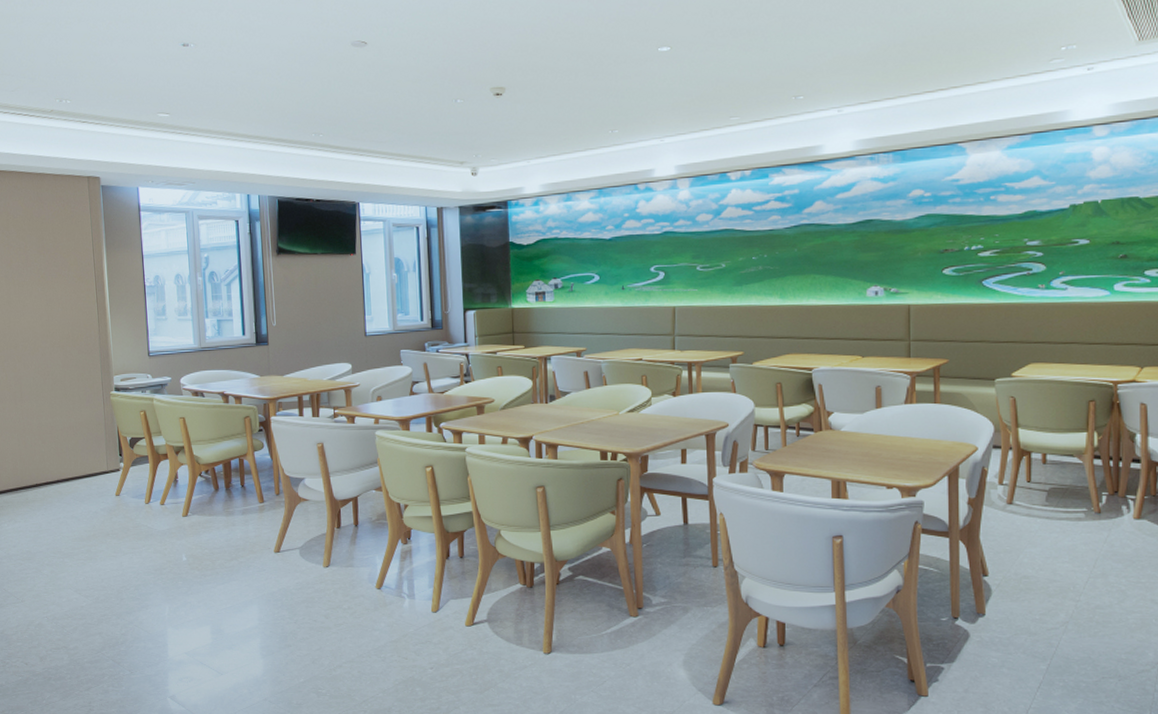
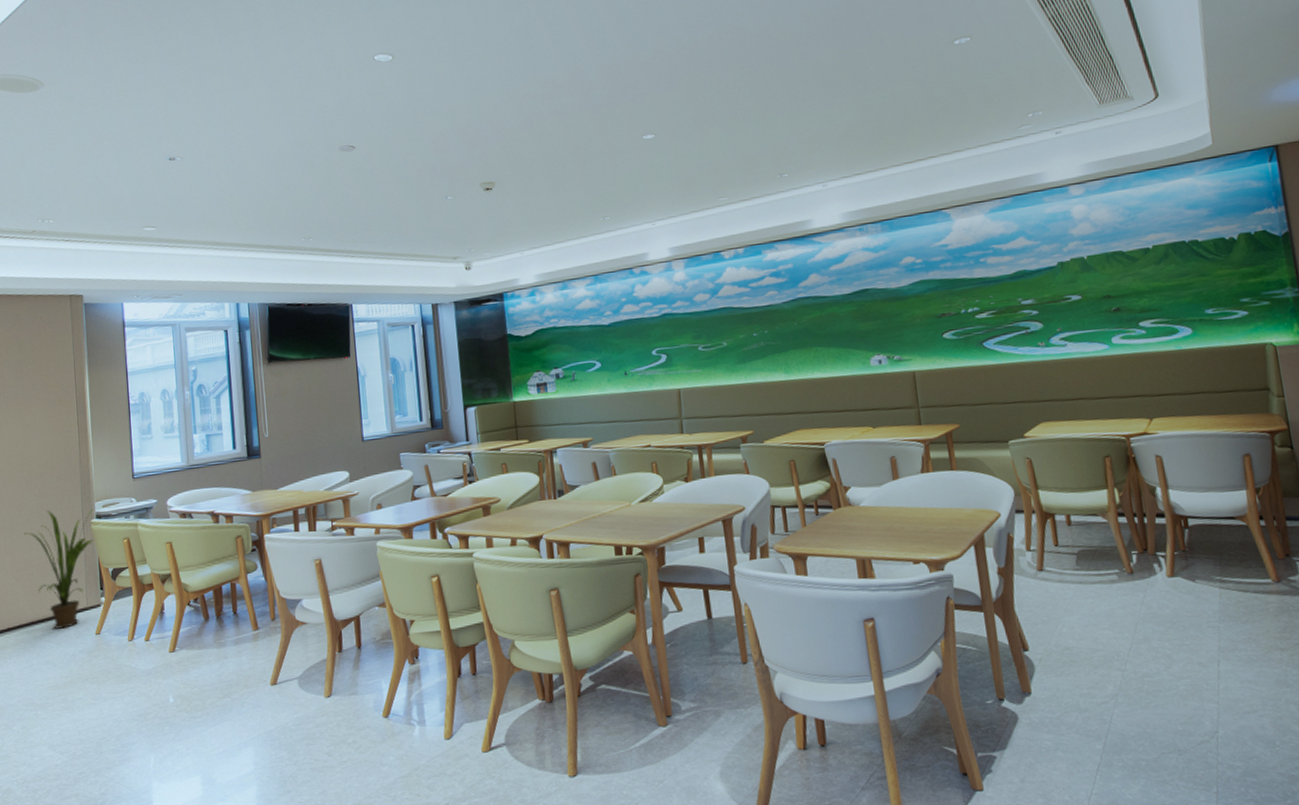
house plant: none [49,380,114,488] -> present [24,507,95,629]

